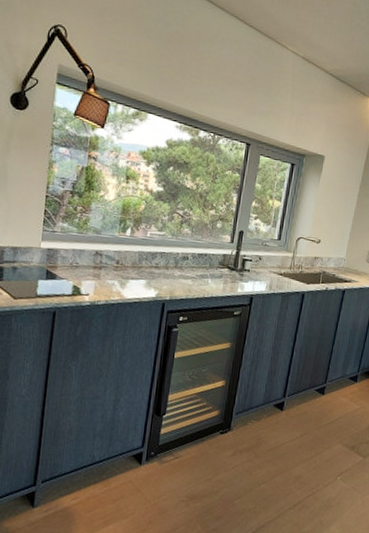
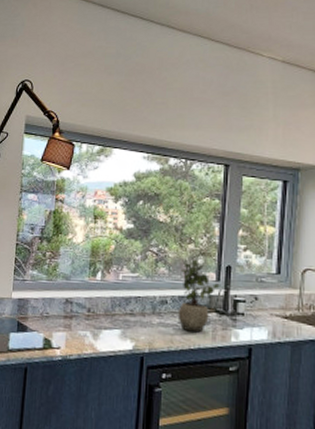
potted plant: none [196,223,233,284] -> present [177,259,220,333]

